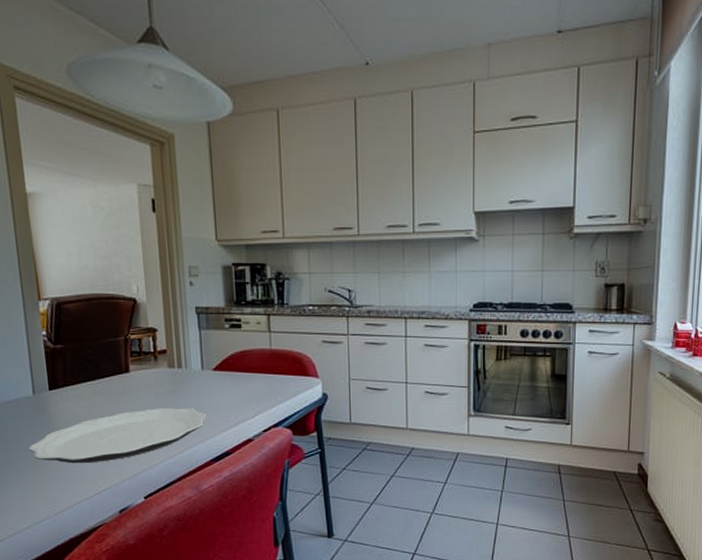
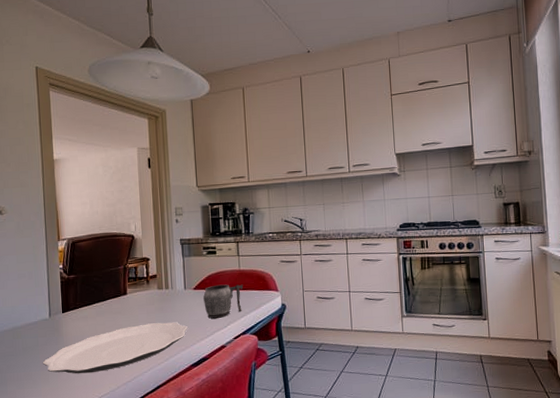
mug: none [225,366,275,406] -> present [203,284,243,319]

